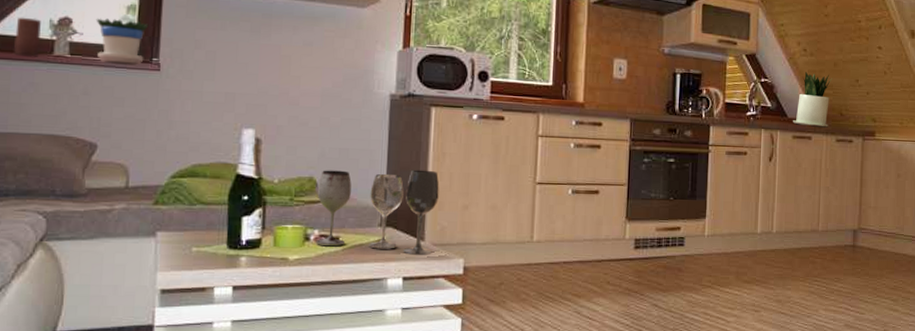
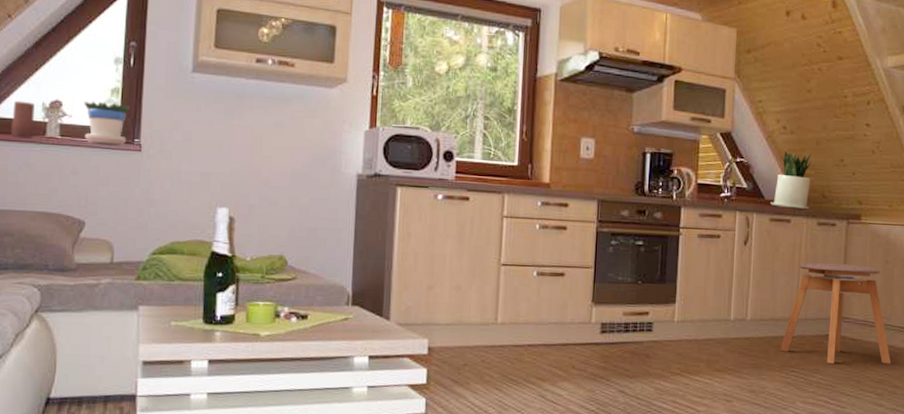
wineglass: present [315,170,404,249] -> none [285,248,370,328]
wine glass: present [402,169,439,256] -> none [368,249,405,335]
stool: none [804,177,905,272] -> present [780,262,892,364]

